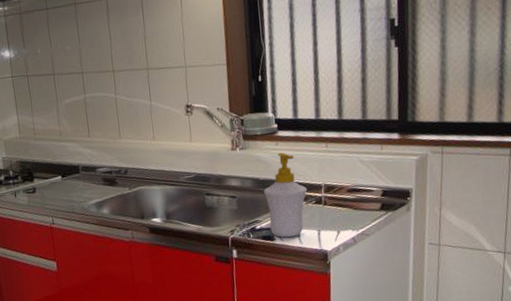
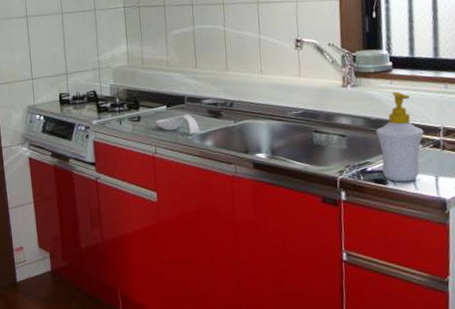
spoon rest: none [51,183,96,203] -> present [155,114,200,134]

